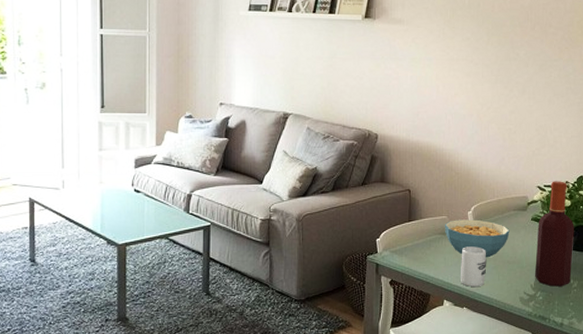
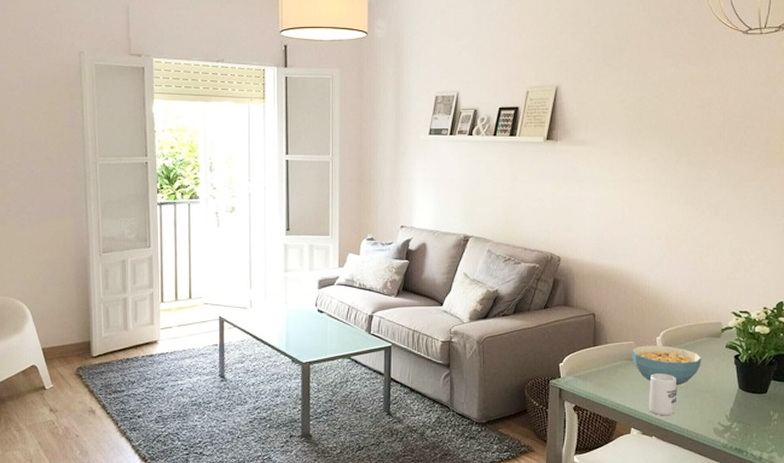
bottle: present [535,181,574,287] -> none [730,307,774,418]

